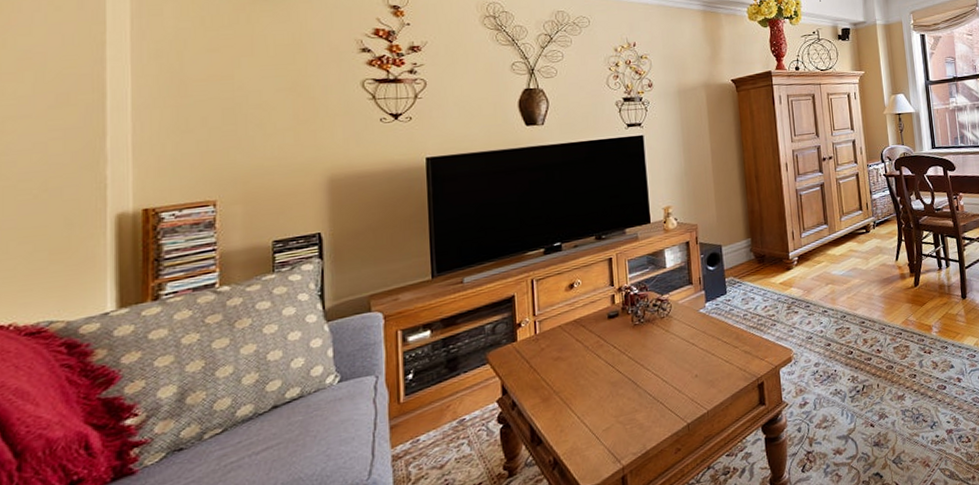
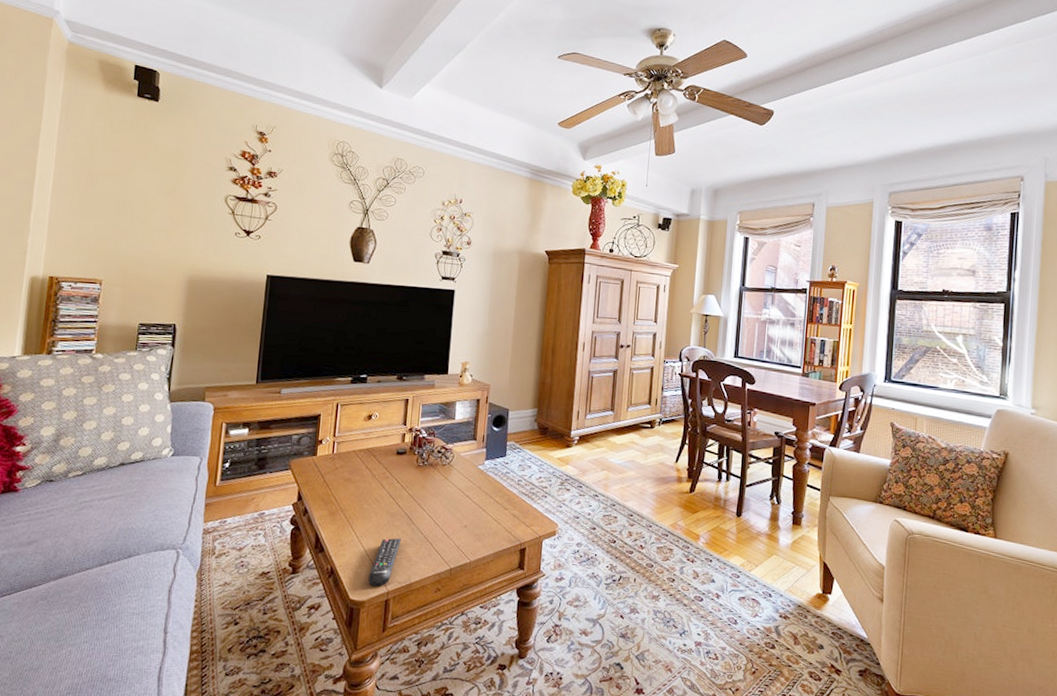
remote control: none [598,406,629,466] -> present [368,538,401,586]

